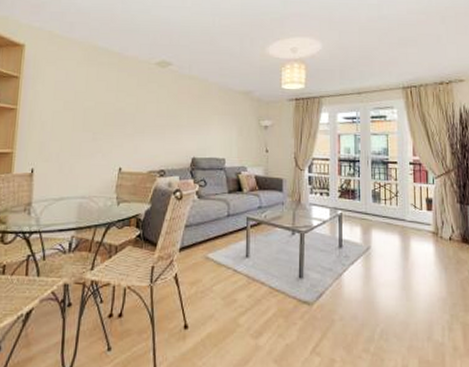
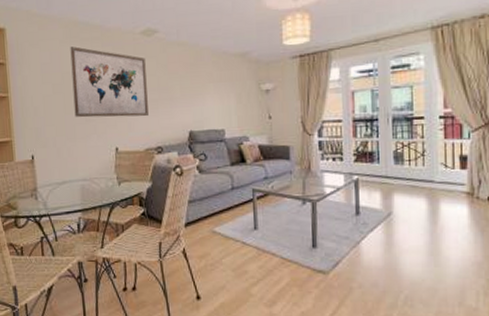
wall art: none [82,69,157,141] -> present [70,46,149,118]

